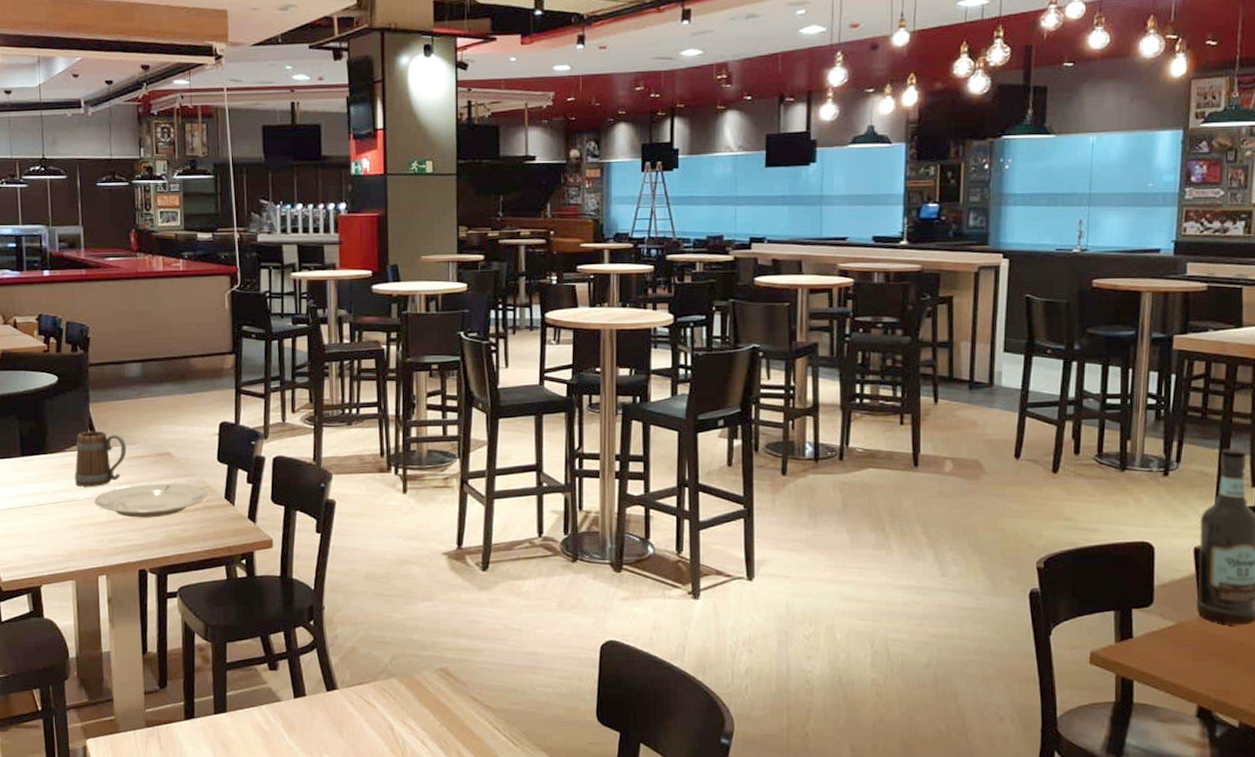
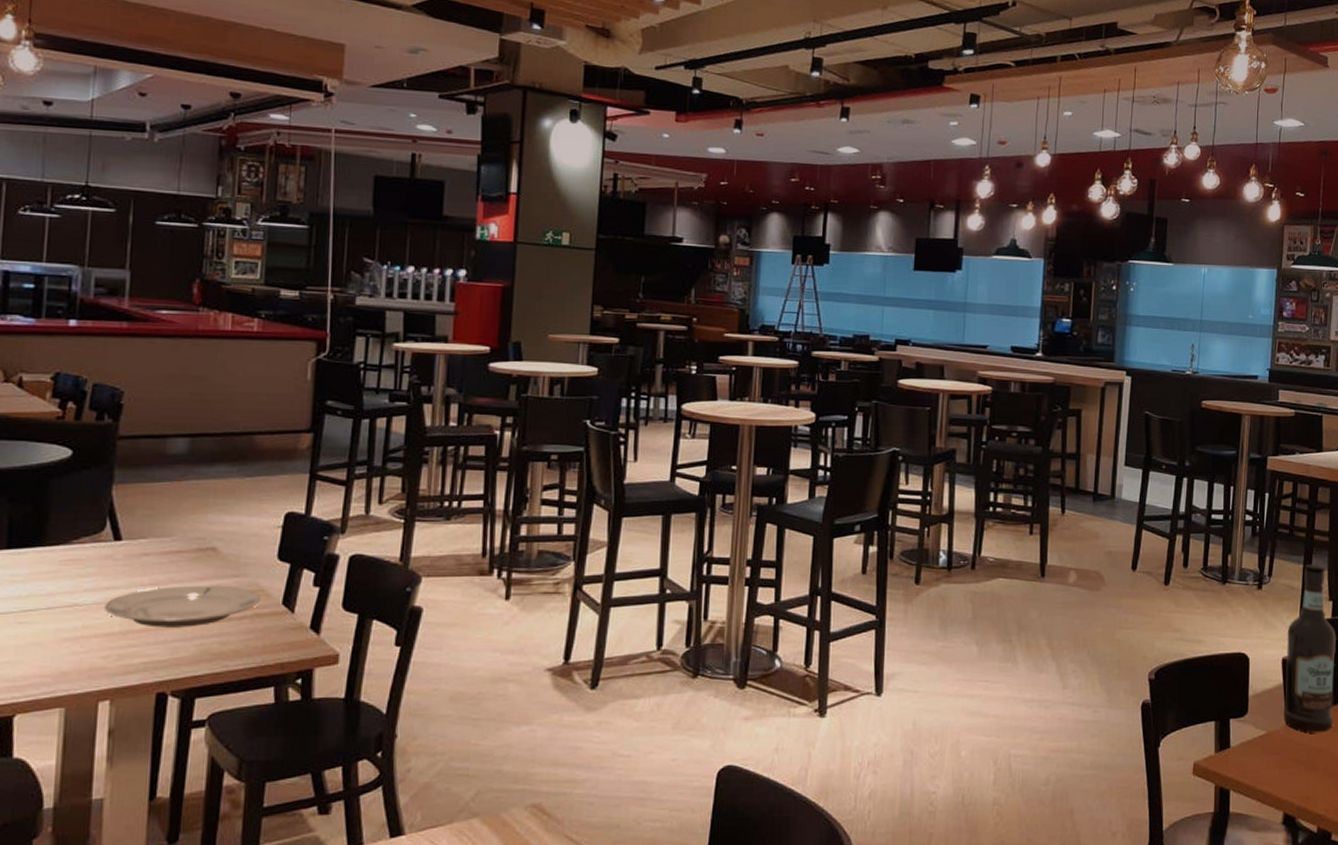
beer mug: present [74,430,127,487] -> none [79,518,158,588]

